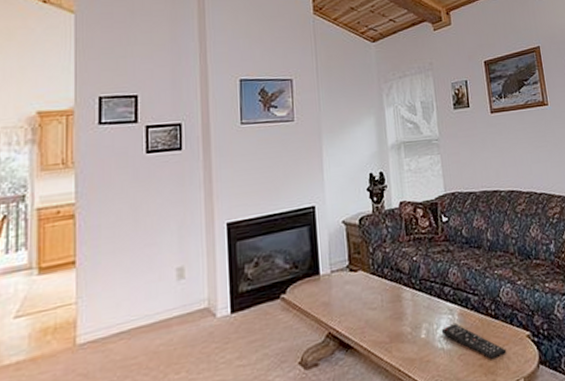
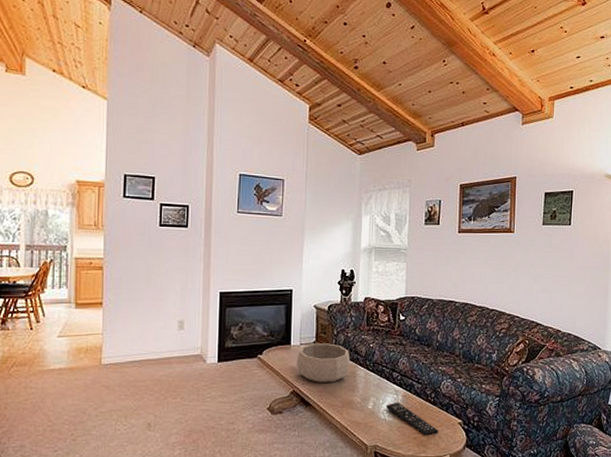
decorative bowl: none [329,264,393,317] -> present [297,343,350,383]

